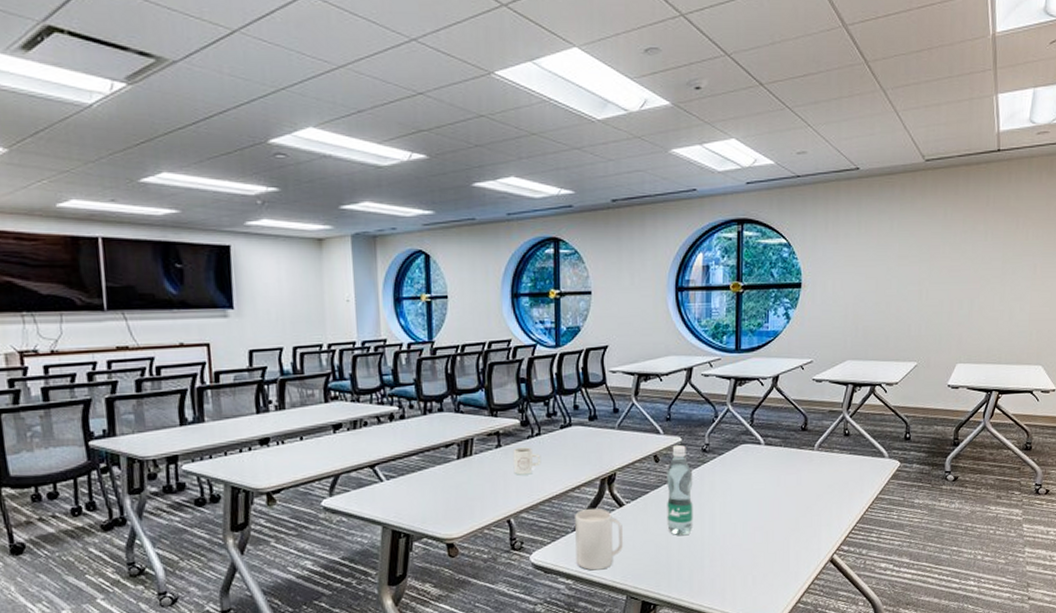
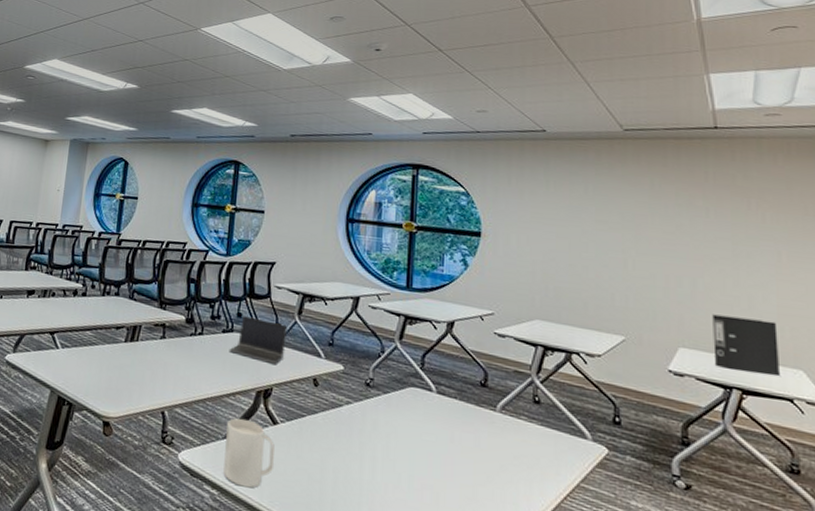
mug: present [513,447,541,475] -> none [174,342,201,371]
laptop computer: none [569,407,625,451] -> present [229,316,287,365]
bottle: present [667,445,693,536] -> none [322,373,354,474]
binder: none [981,328,1028,375] -> present [712,314,780,375]

